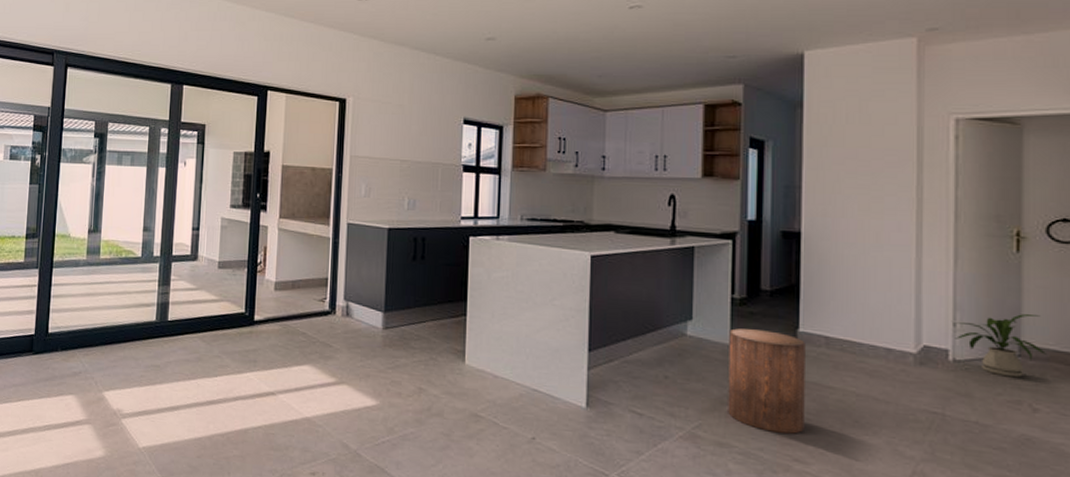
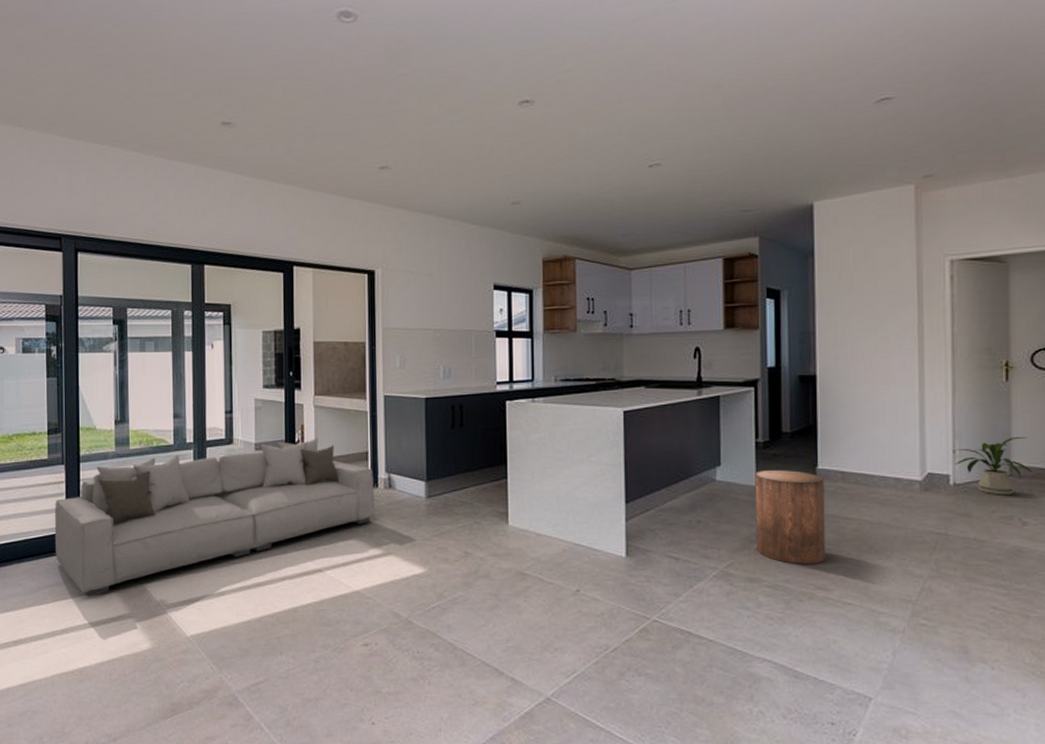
sofa: none [23,260,332,400] -> present [54,437,375,597]

